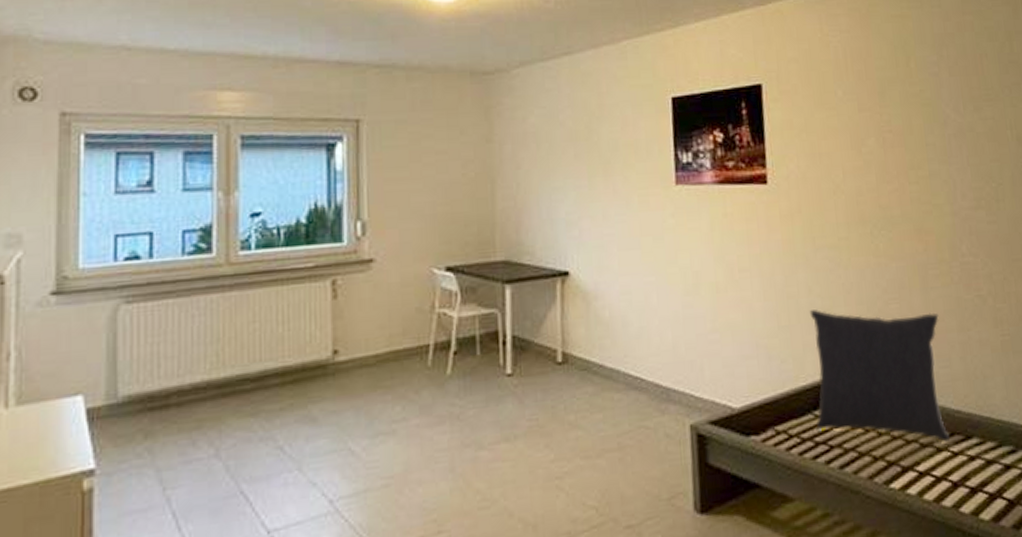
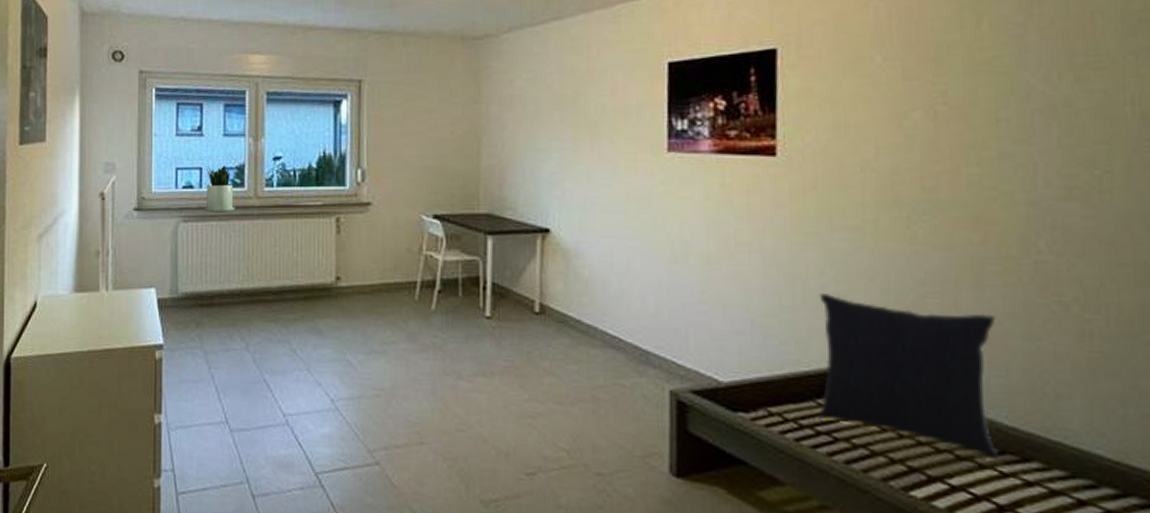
planter: none [156,226,200,289] -> present [204,165,235,213]

